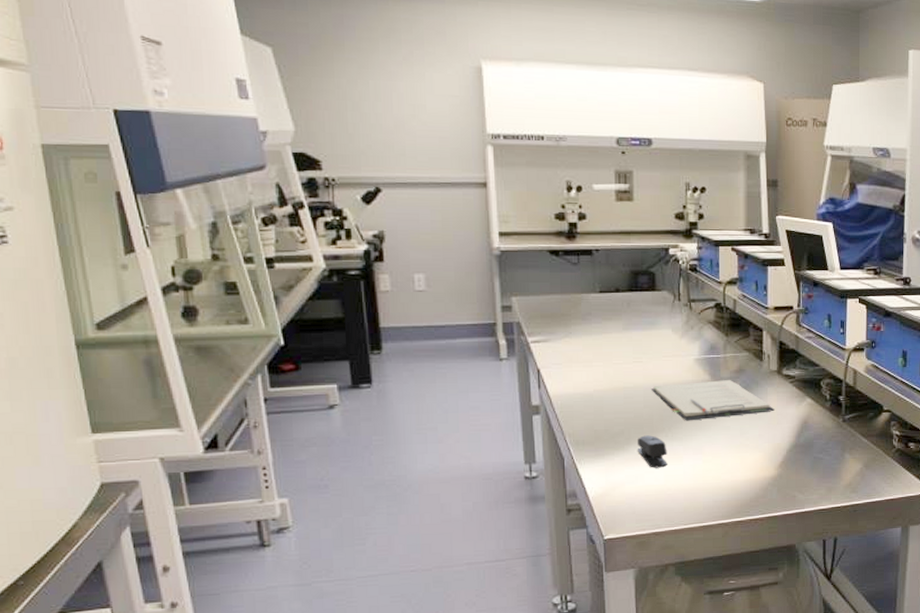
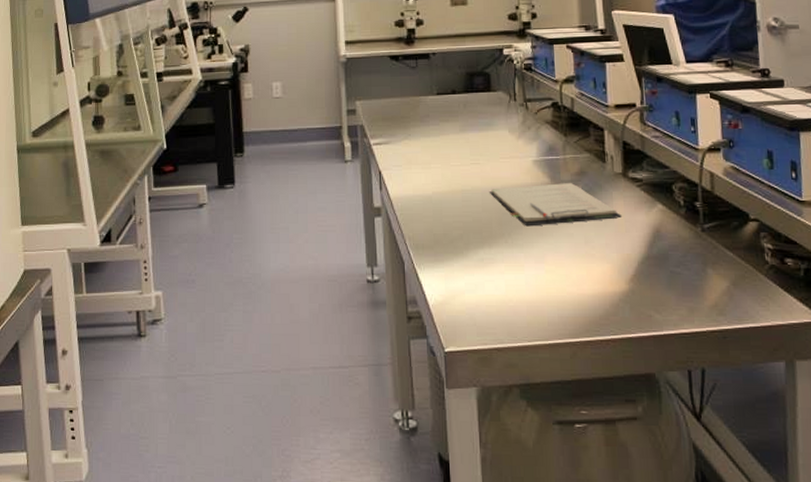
stapler: present [637,435,668,468] -> none [476,241,508,277]

